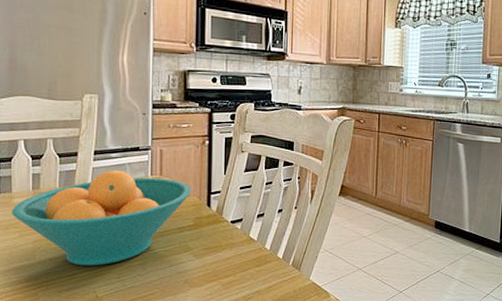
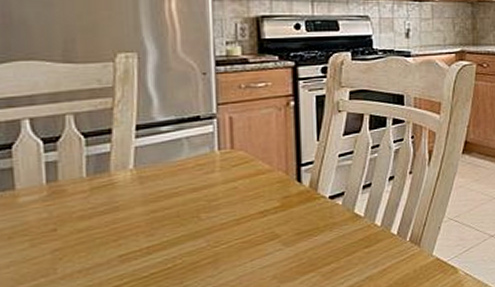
fruit bowl: present [12,170,192,266] -> none [16,147,275,275]

